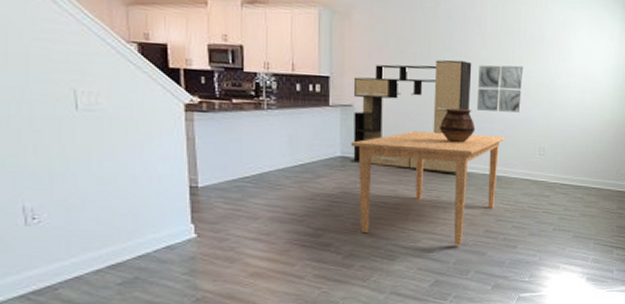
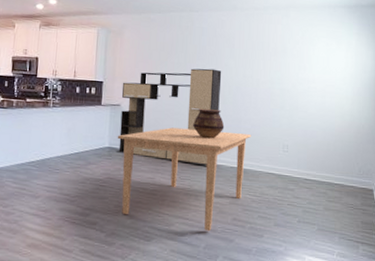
wall art: present [476,65,524,113] -> none [225,72,268,114]

